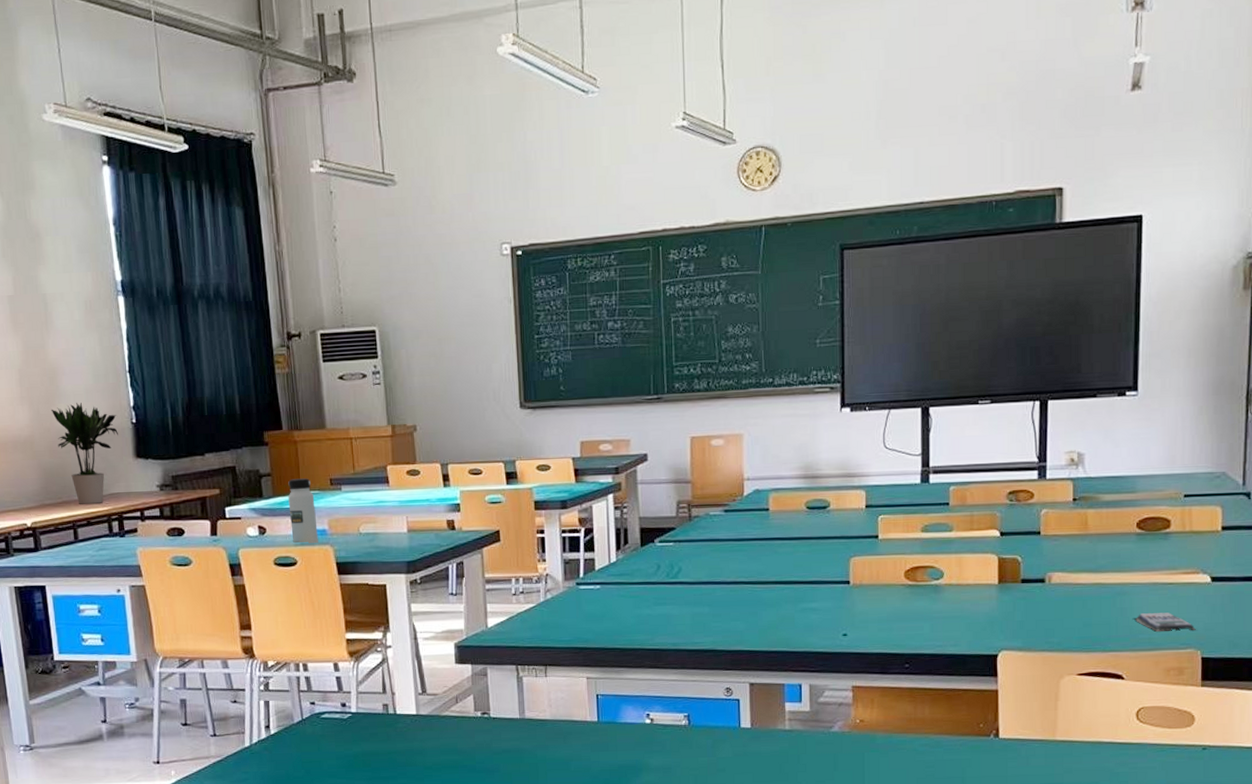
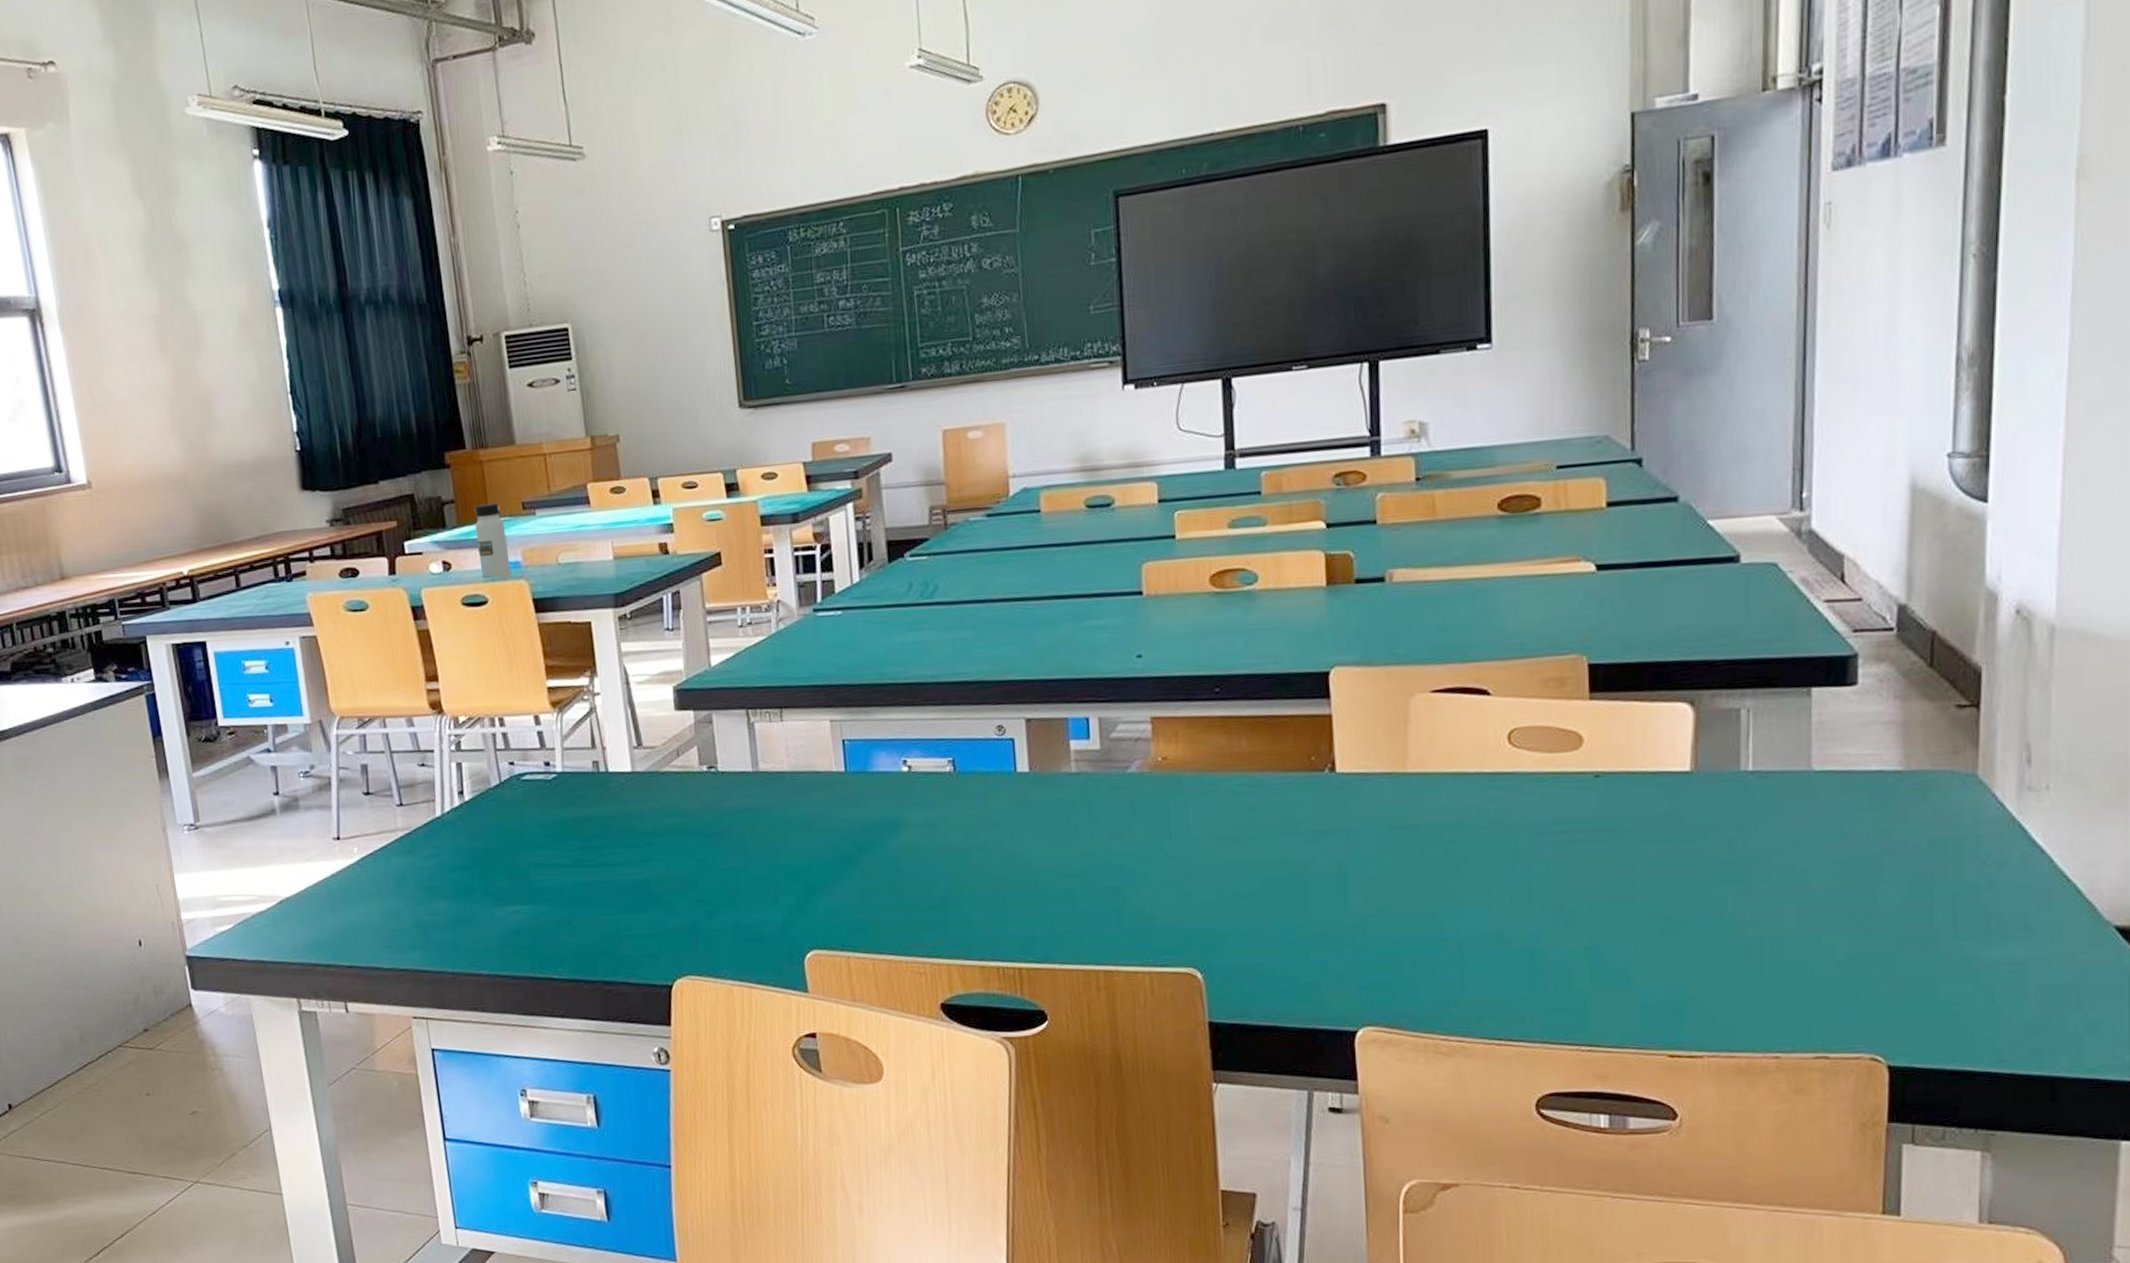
potted plant: present [51,403,118,505] -> none [205,431,281,548]
calculator: present [1132,612,1196,632] -> none [1497,611,1579,635]

